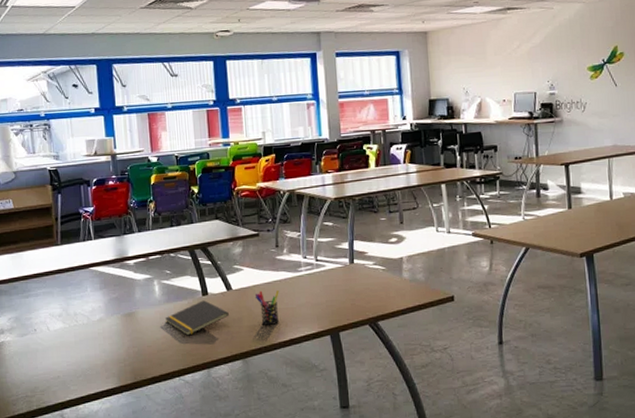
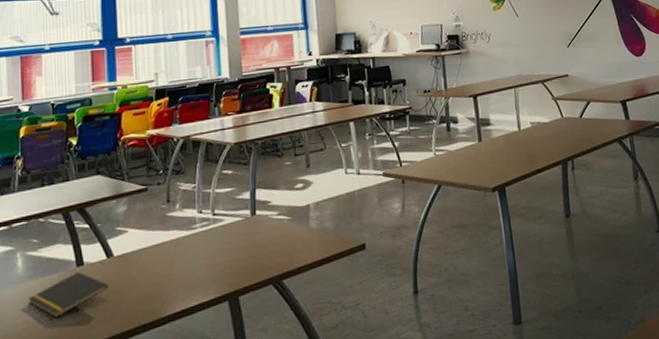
pen holder: present [254,290,279,325] -> none [140,253,169,296]

